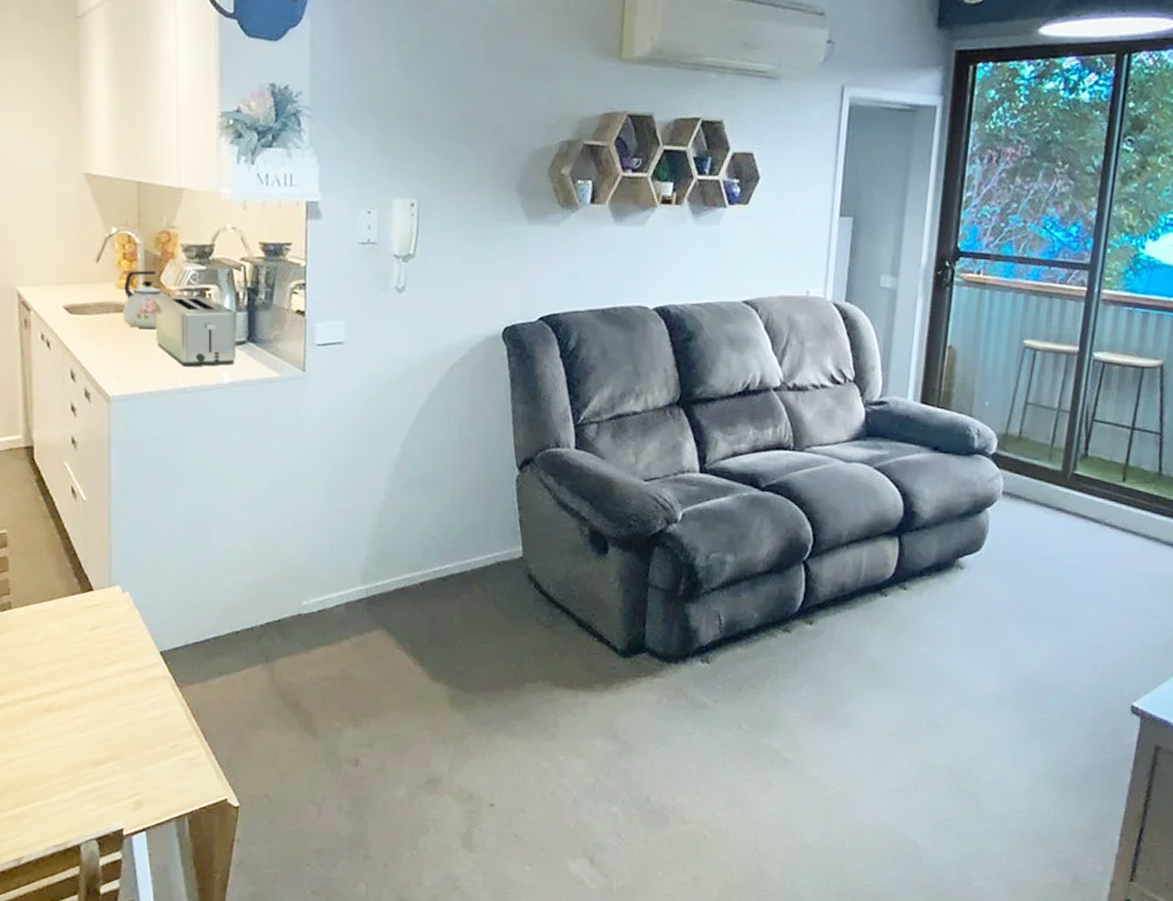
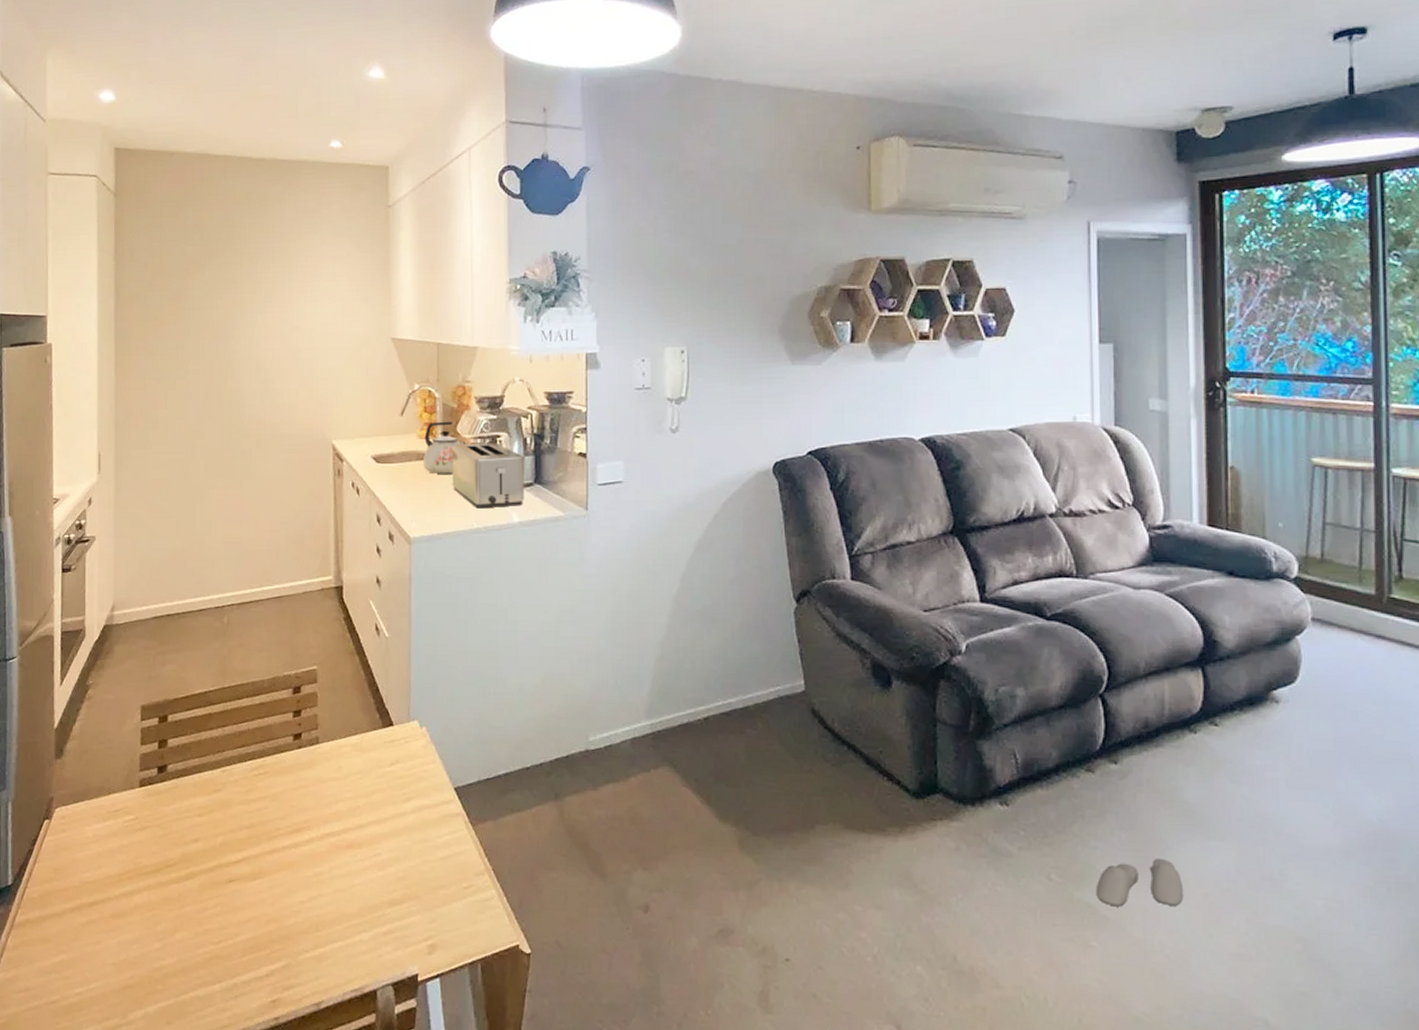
slippers: none [781,707,859,751] -> present [1097,858,1184,907]

